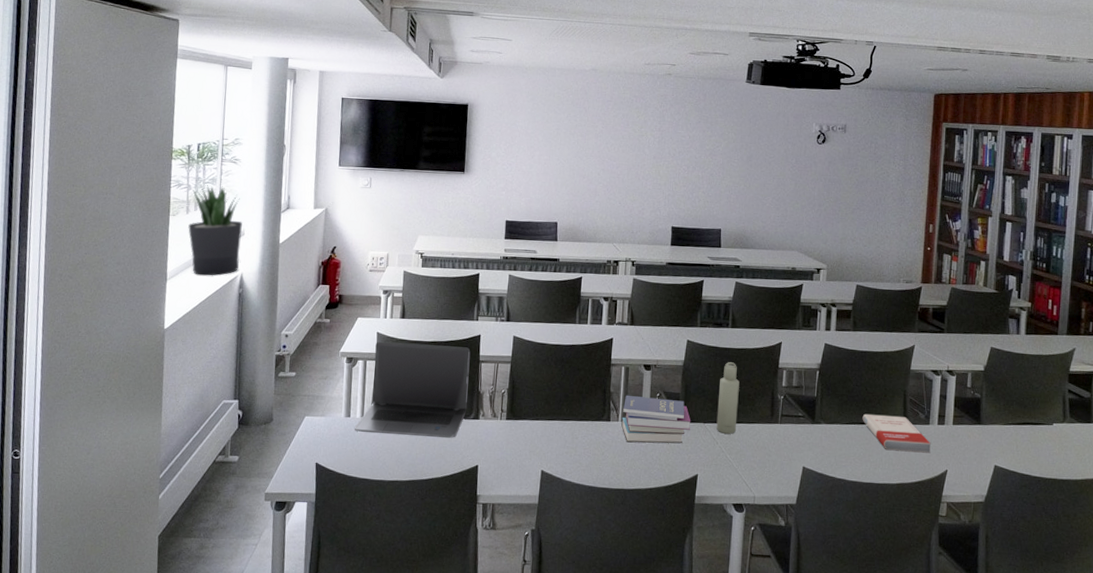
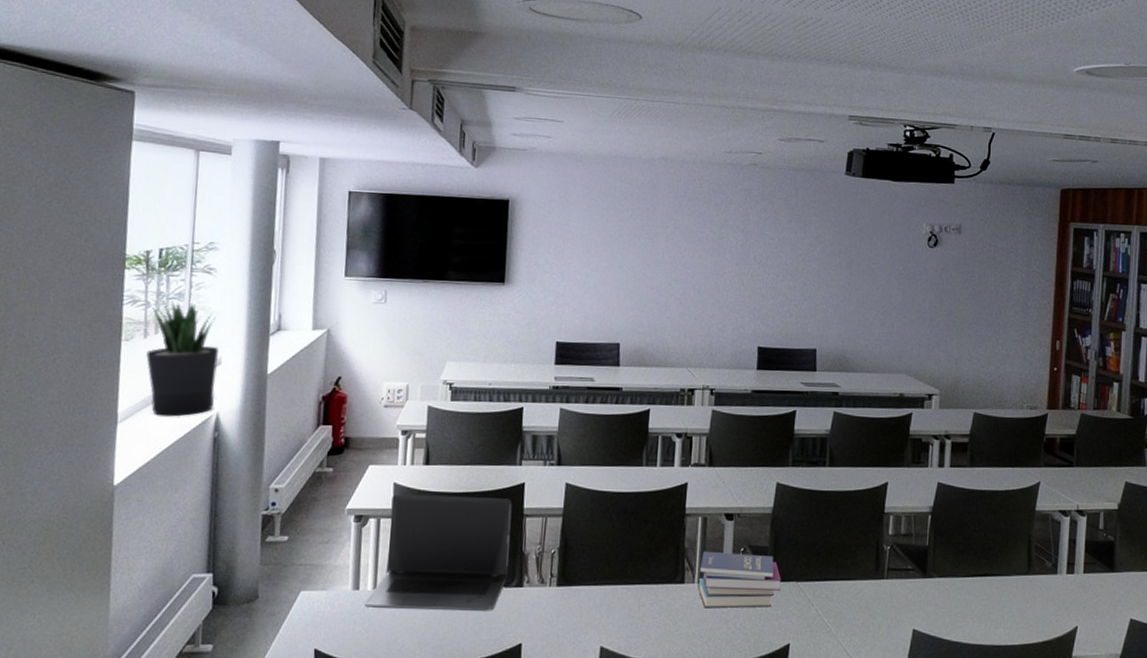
bottle: present [716,362,740,434] -> none [811,508,839,594]
book: present [862,413,931,452] -> none [981,564,1059,607]

